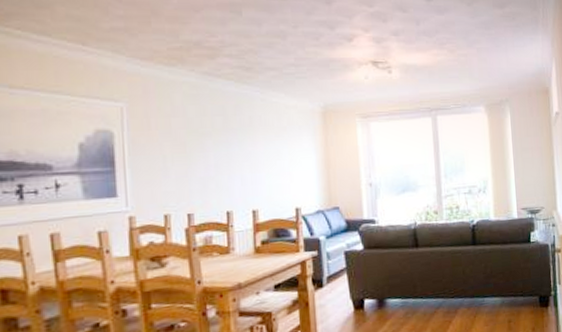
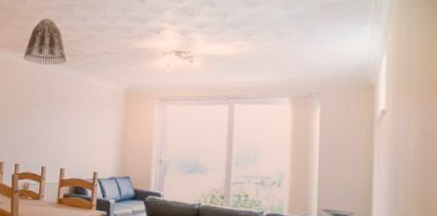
lamp shade: none [178,21,242,83] -> present [23,19,67,66]

